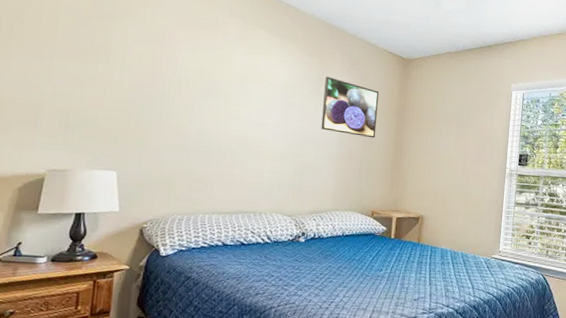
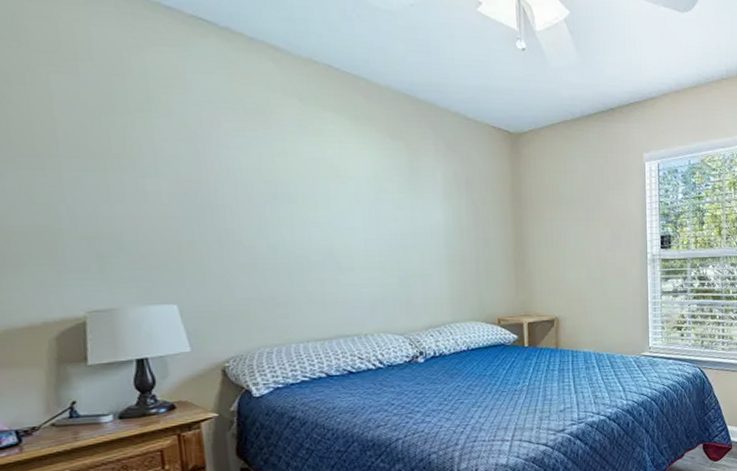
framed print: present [321,76,380,139] -> none [418,163,490,234]

